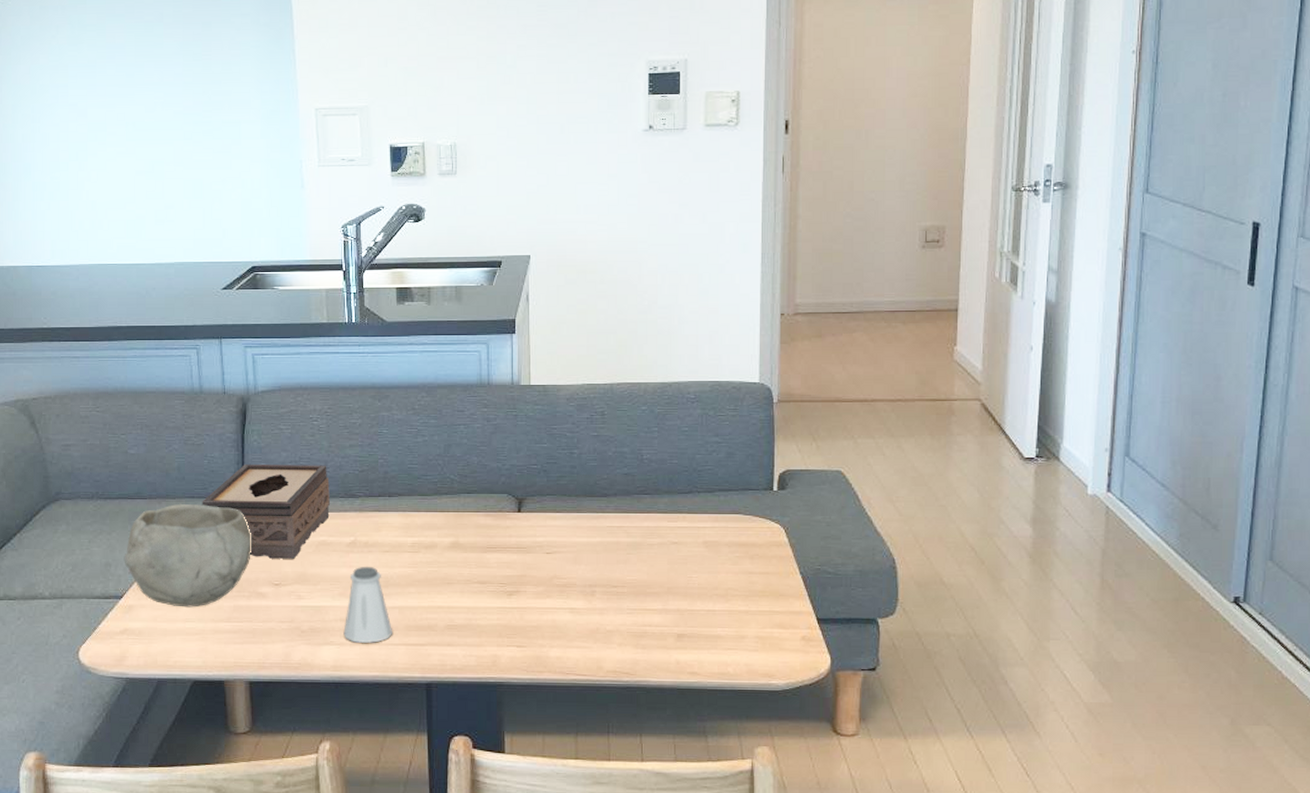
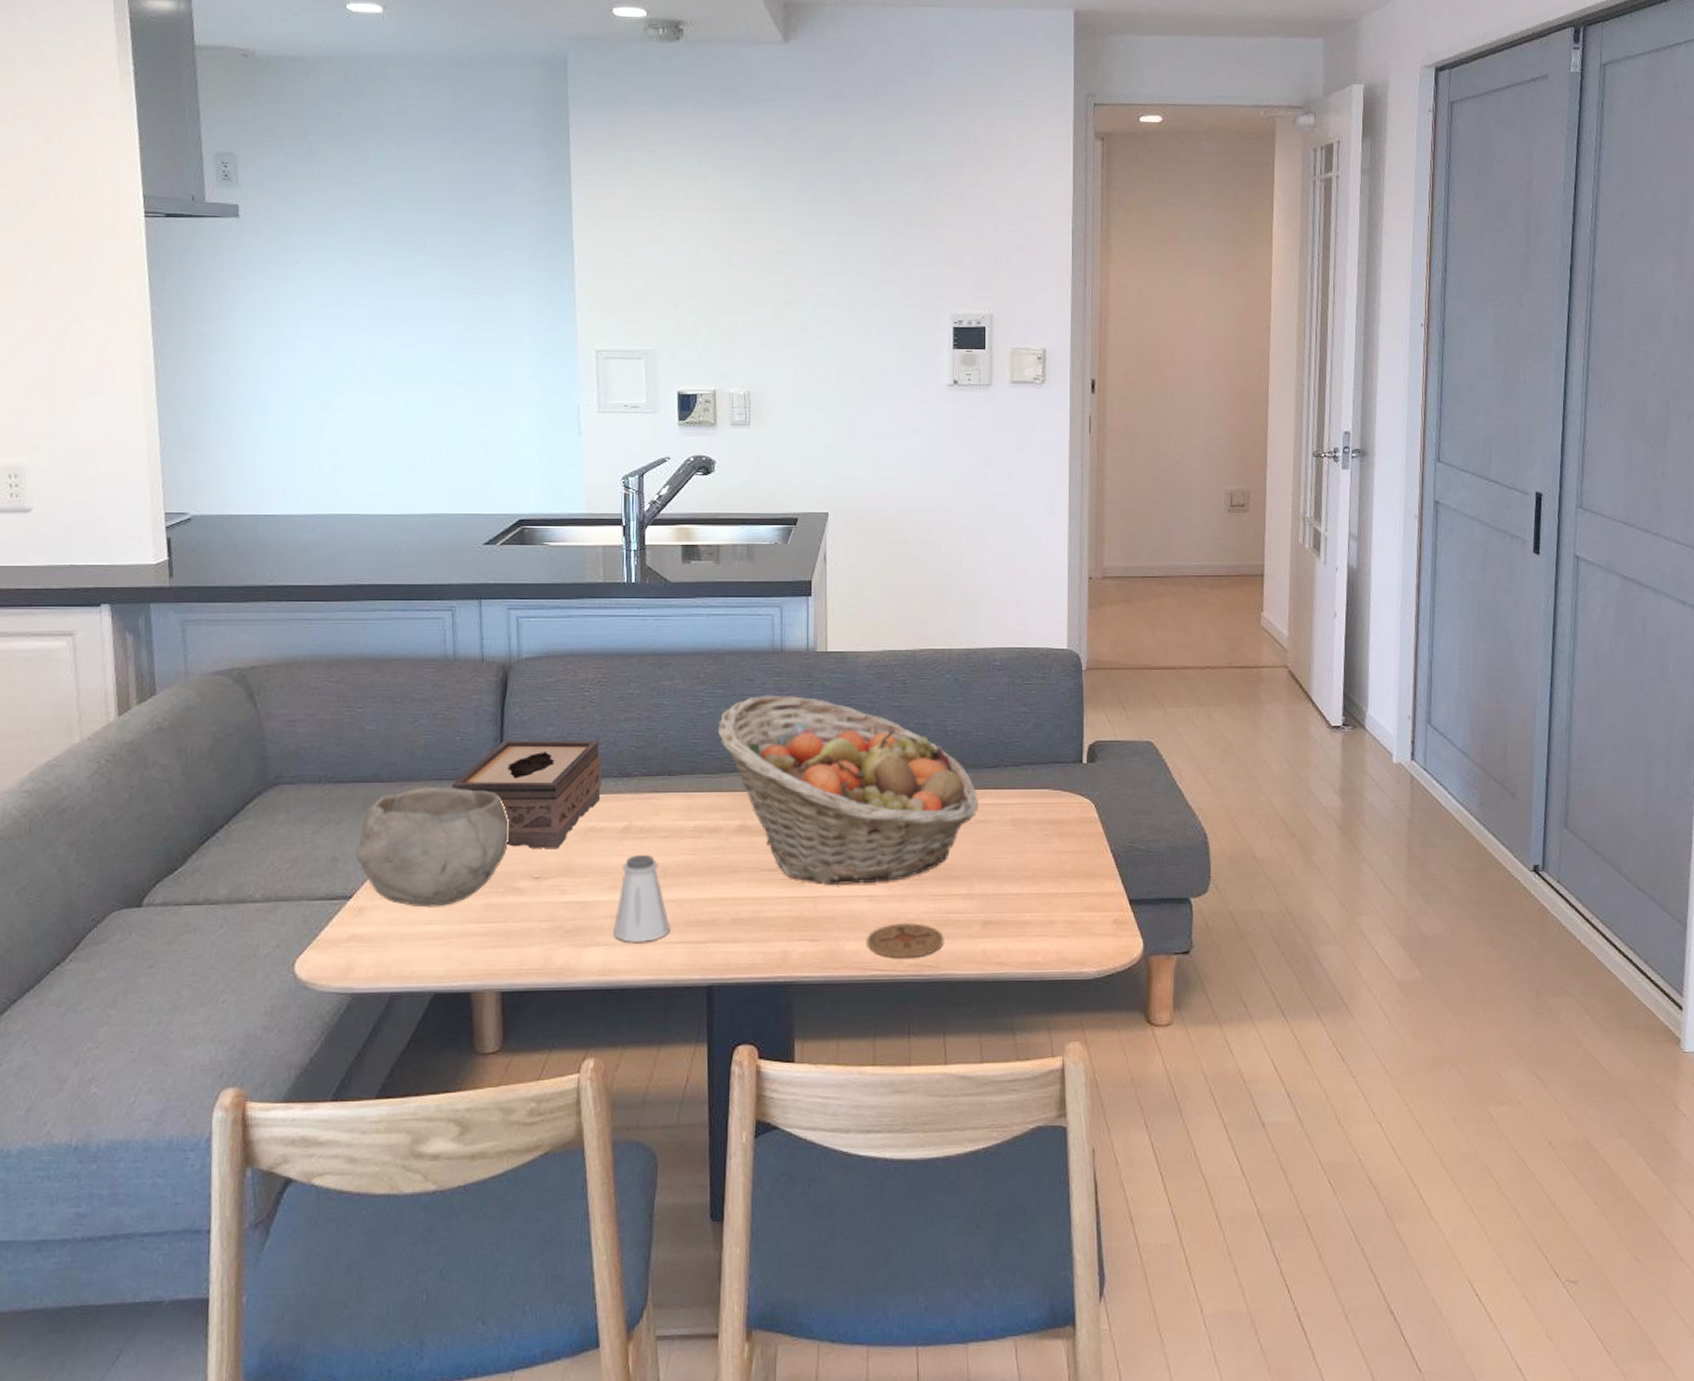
fruit basket: none [432,425,672,598] -> present [718,695,978,885]
coaster: none [569,633,640,665] -> present [867,922,944,958]

